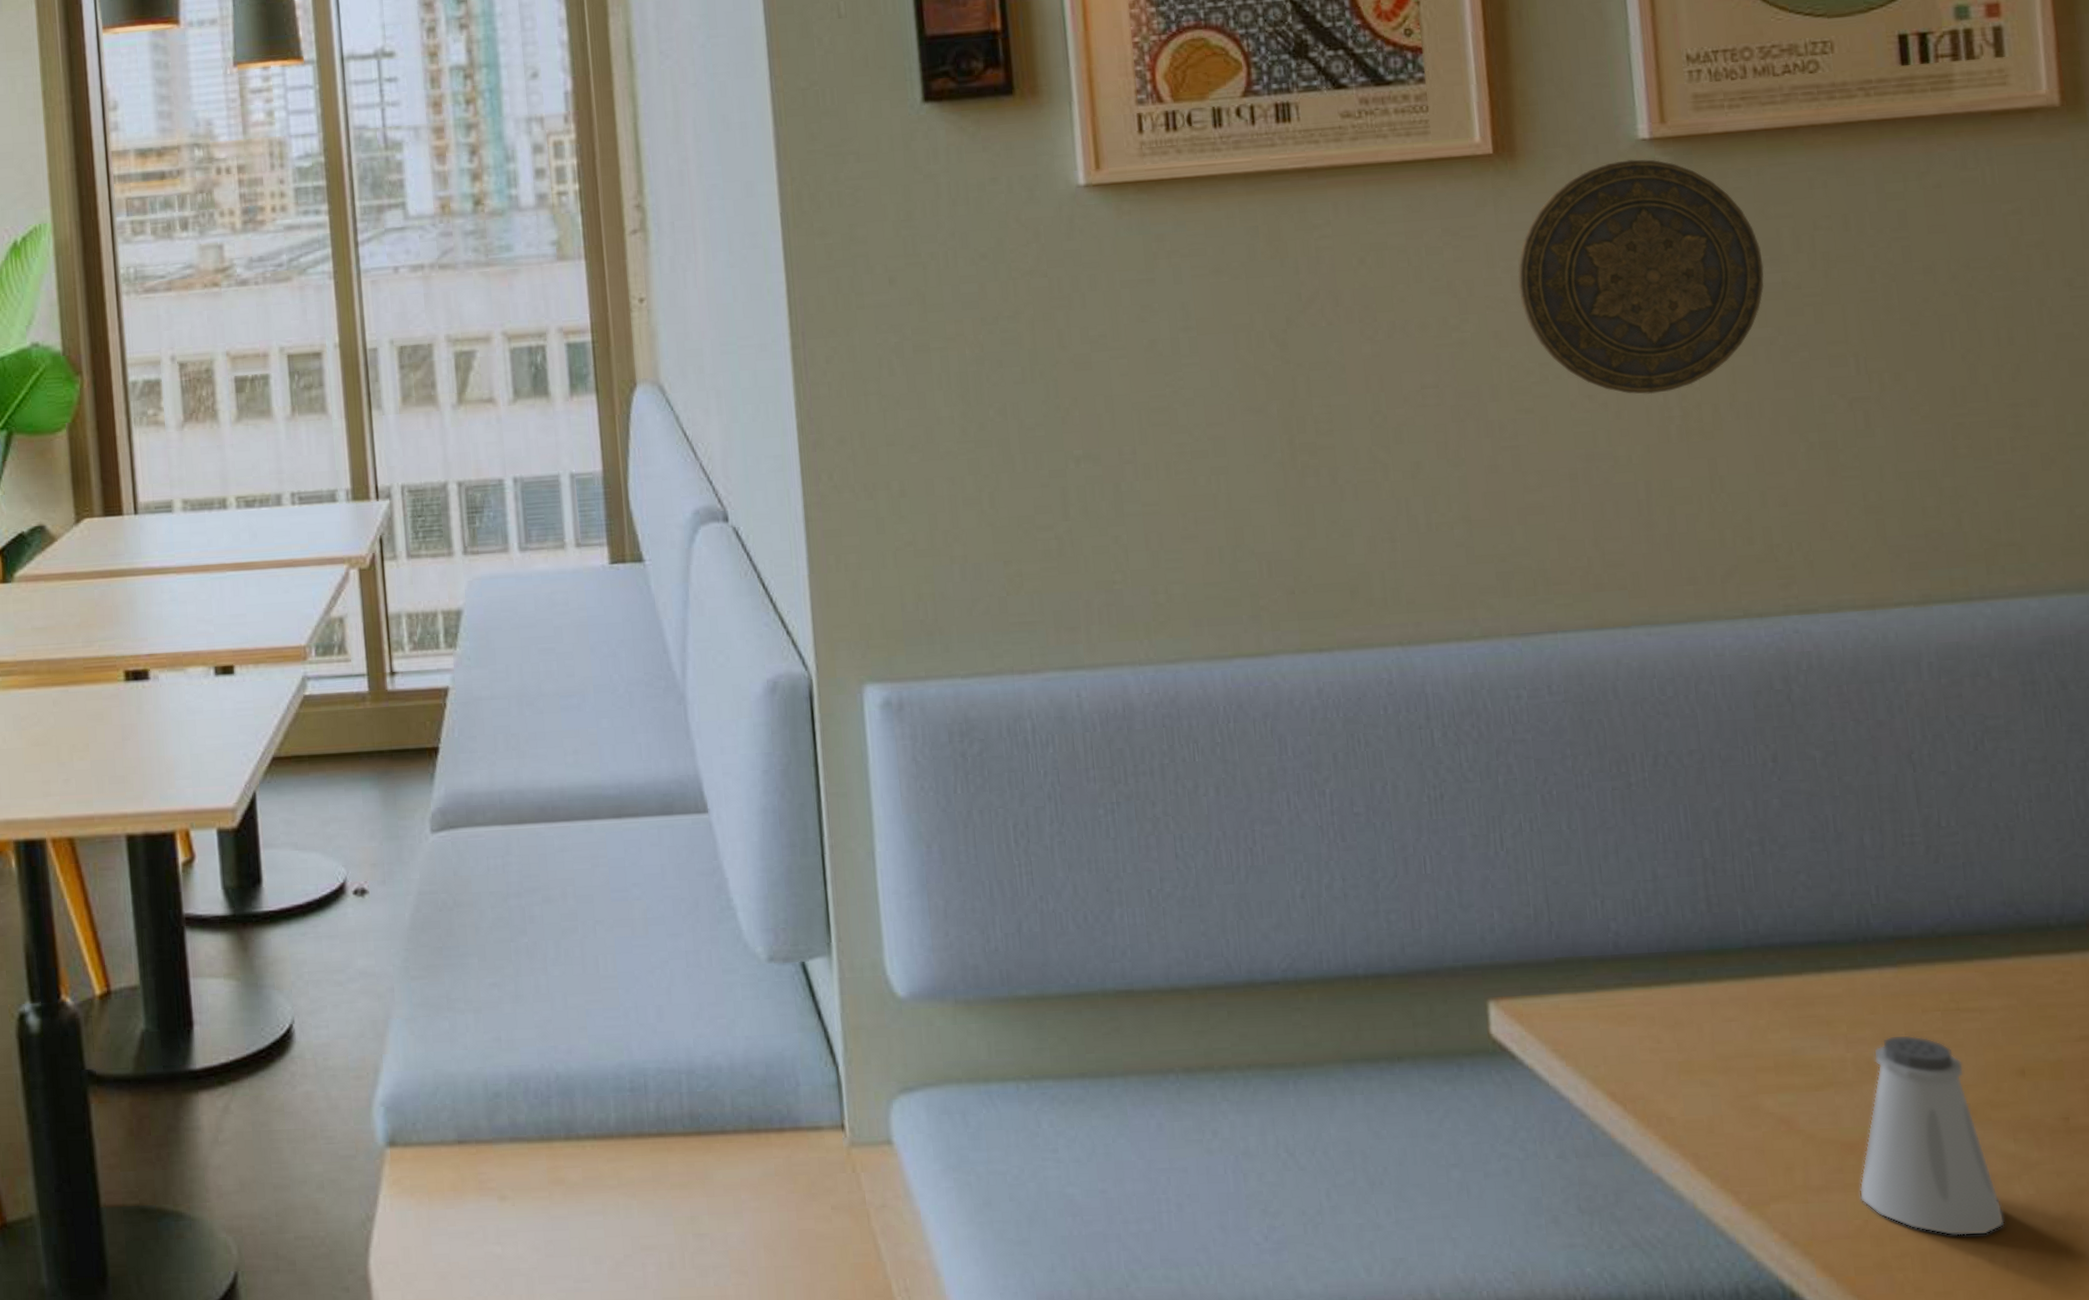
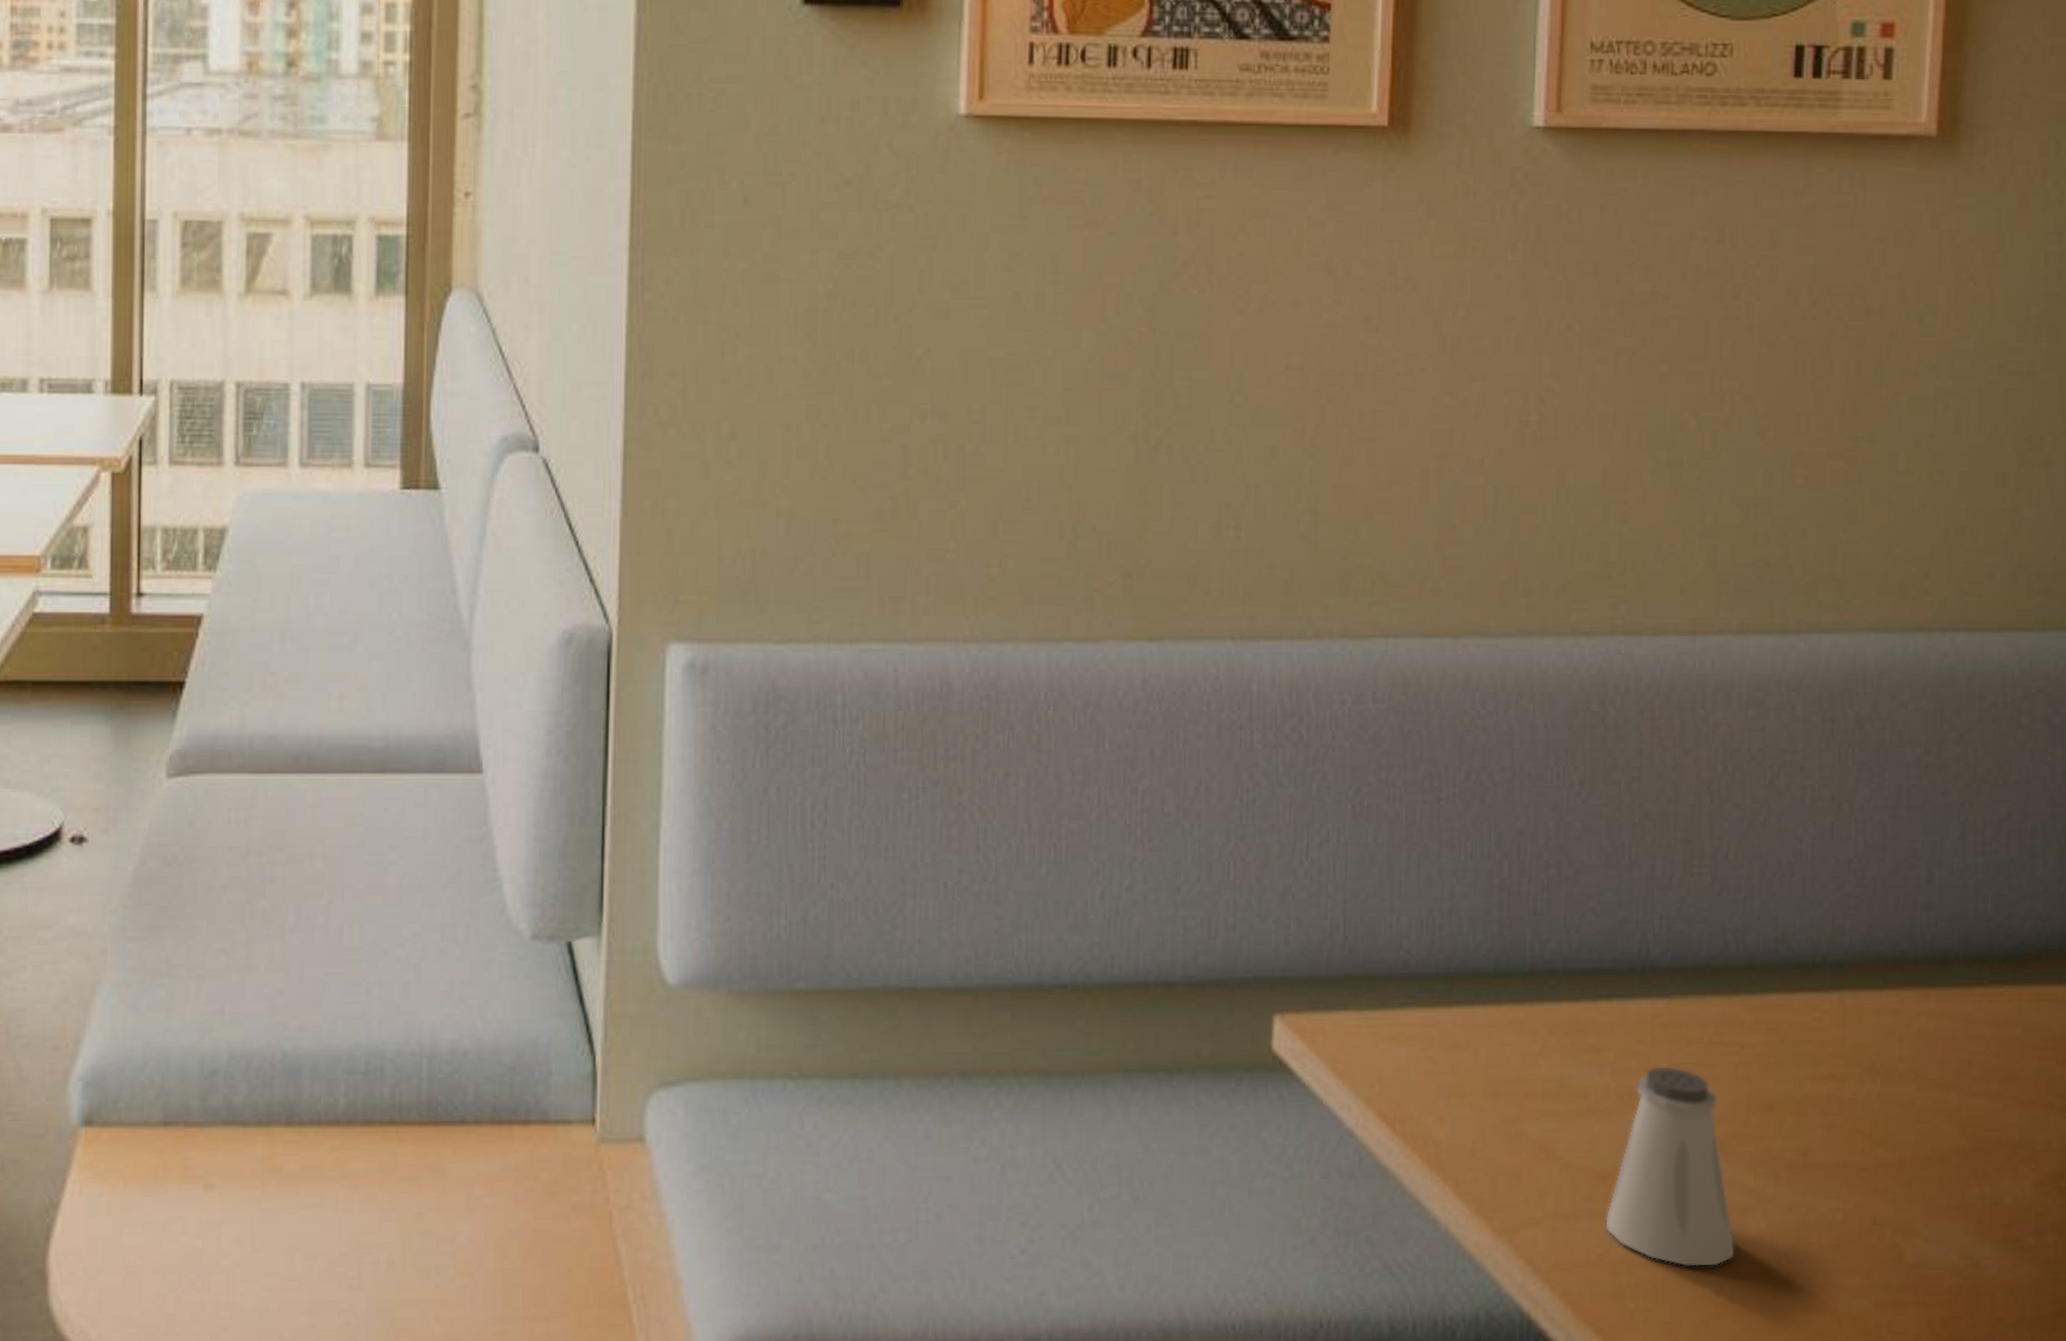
decorative plate: present [1517,159,1765,395] -> none [1395,146,1637,397]

